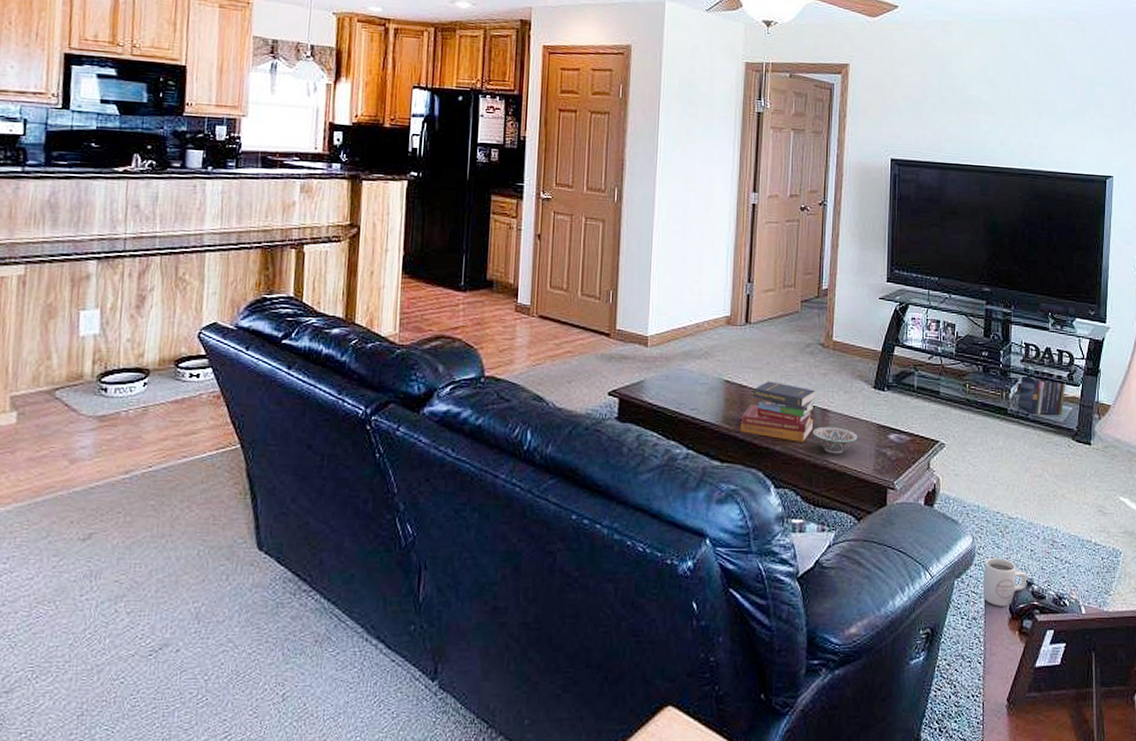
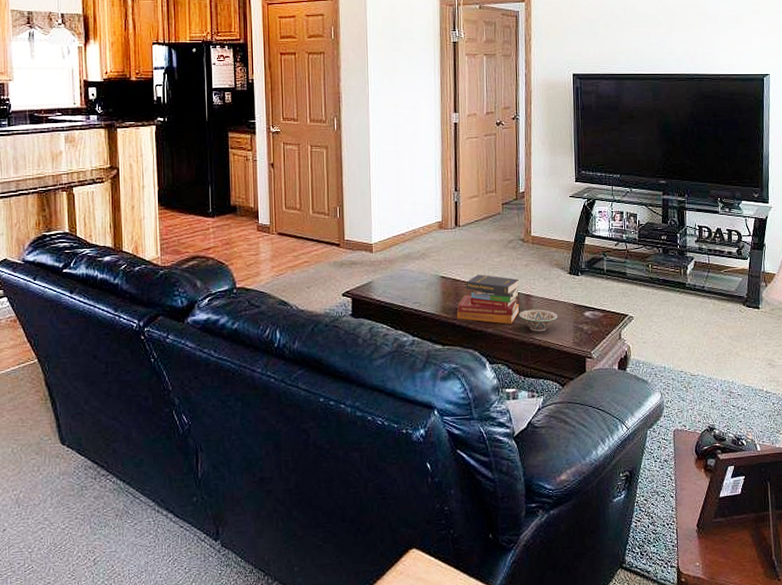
mug: present [982,557,1028,607] -> none [671,409,710,450]
books: present [1017,374,1066,415] -> none [694,253,736,286]

